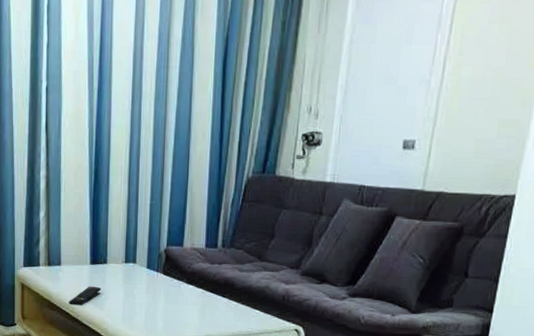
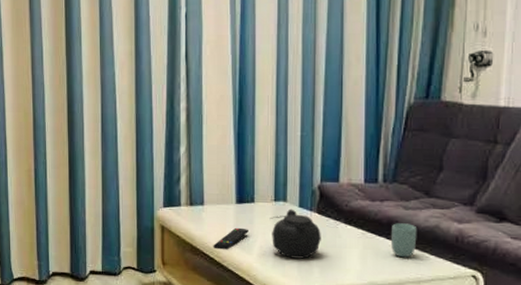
teapot: none [120,270,166,314] -> present [269,209,321,259]
cup: none [226,283,250,314] -> present [390,223,417,258]

